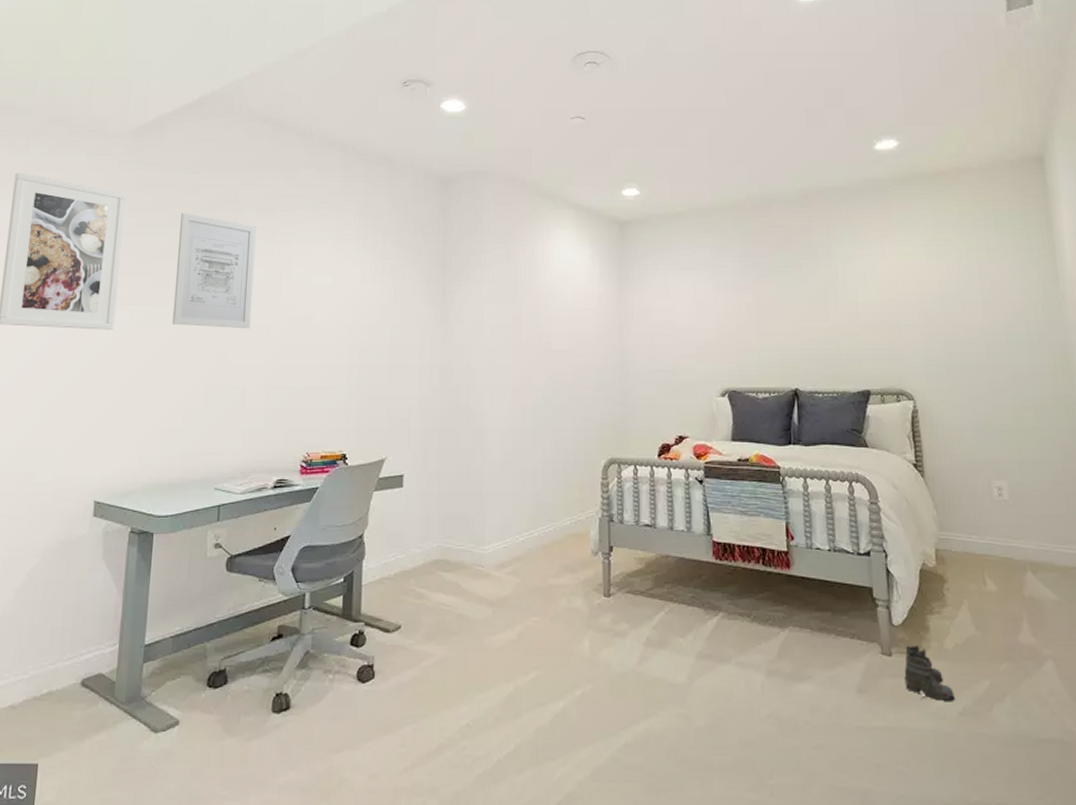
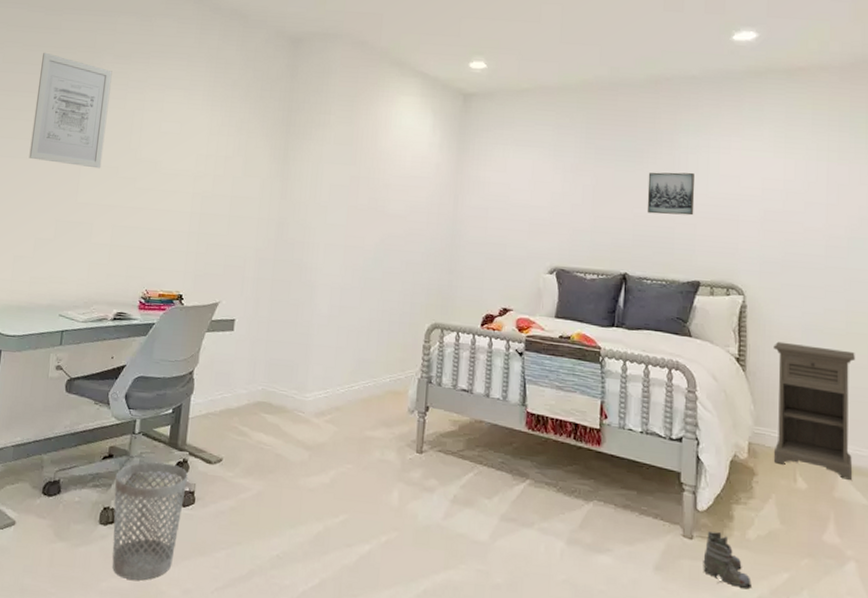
wastebasket: none [286,637,365,770] -> present [112,462,188,581]
wall art: none [808,282,857,327] -> present [647,172,695,216]
nightstand: none [948,443,1040,577] -> present [773,341,855,480]

